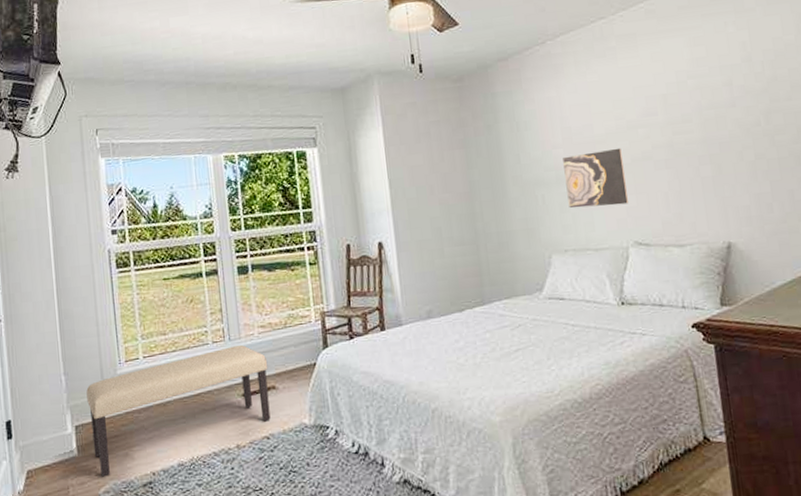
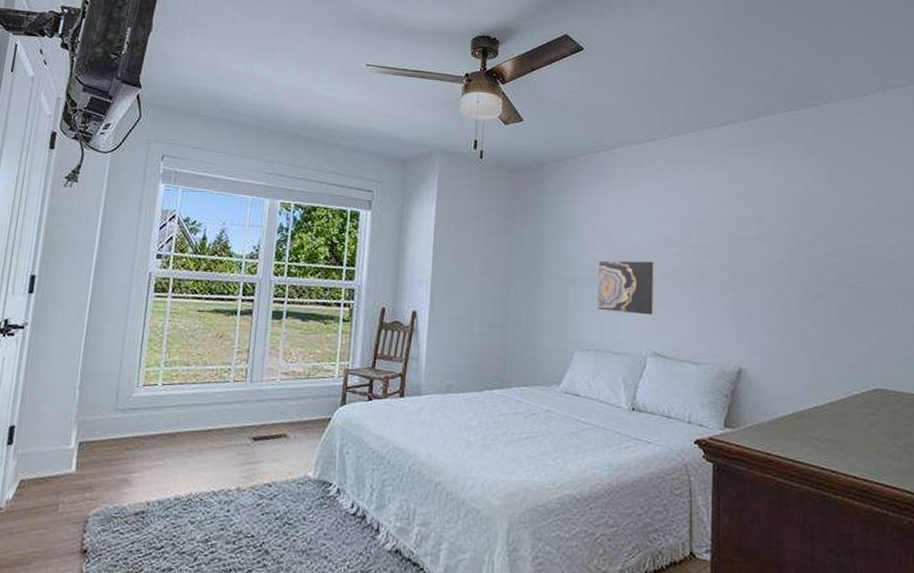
bench: present [86,345,271,477] -> none [92,388,284,499]

